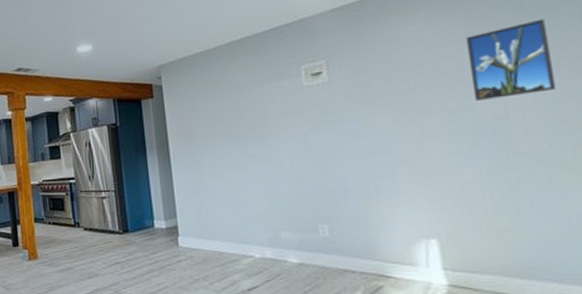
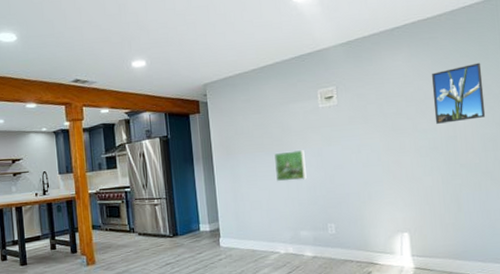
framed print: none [245,136,288,174] -> present [274,150,307,182]

